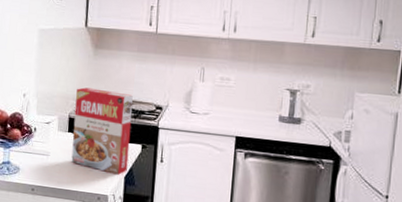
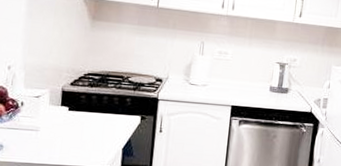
cereal box: present [71,87,133,175] -> none [64,59,133,147]

